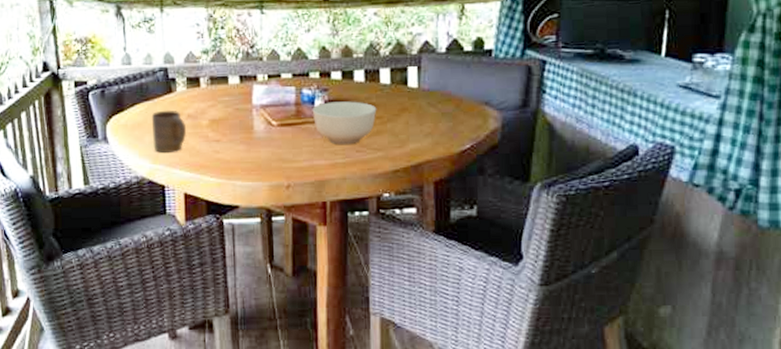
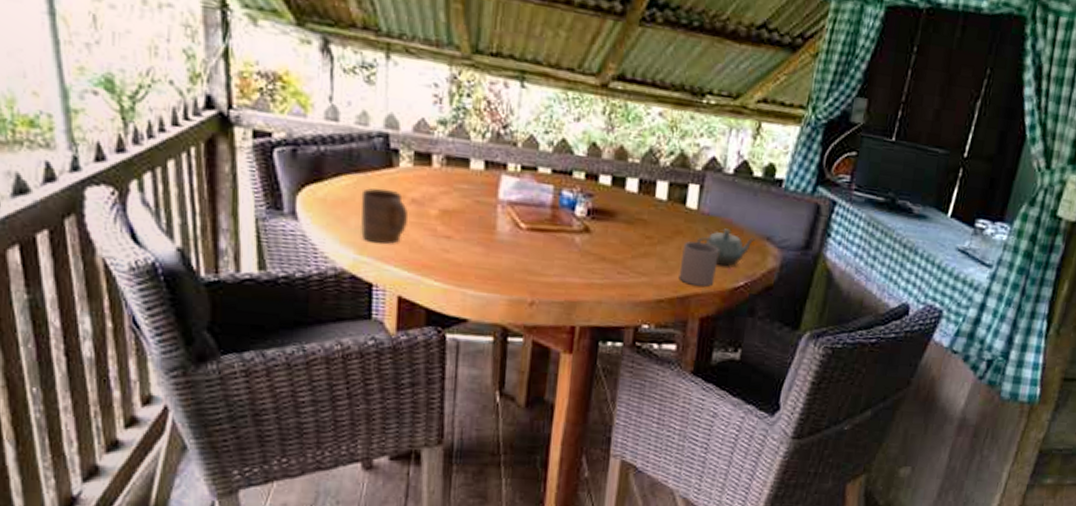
bowl: present [312,101,377,145] -> none [571,210,648,264]
cup: none [409,115,444,154] -> present [678,241,719,287]
teapot: none [421,100,475,132] -> present [696,228,756,266]

